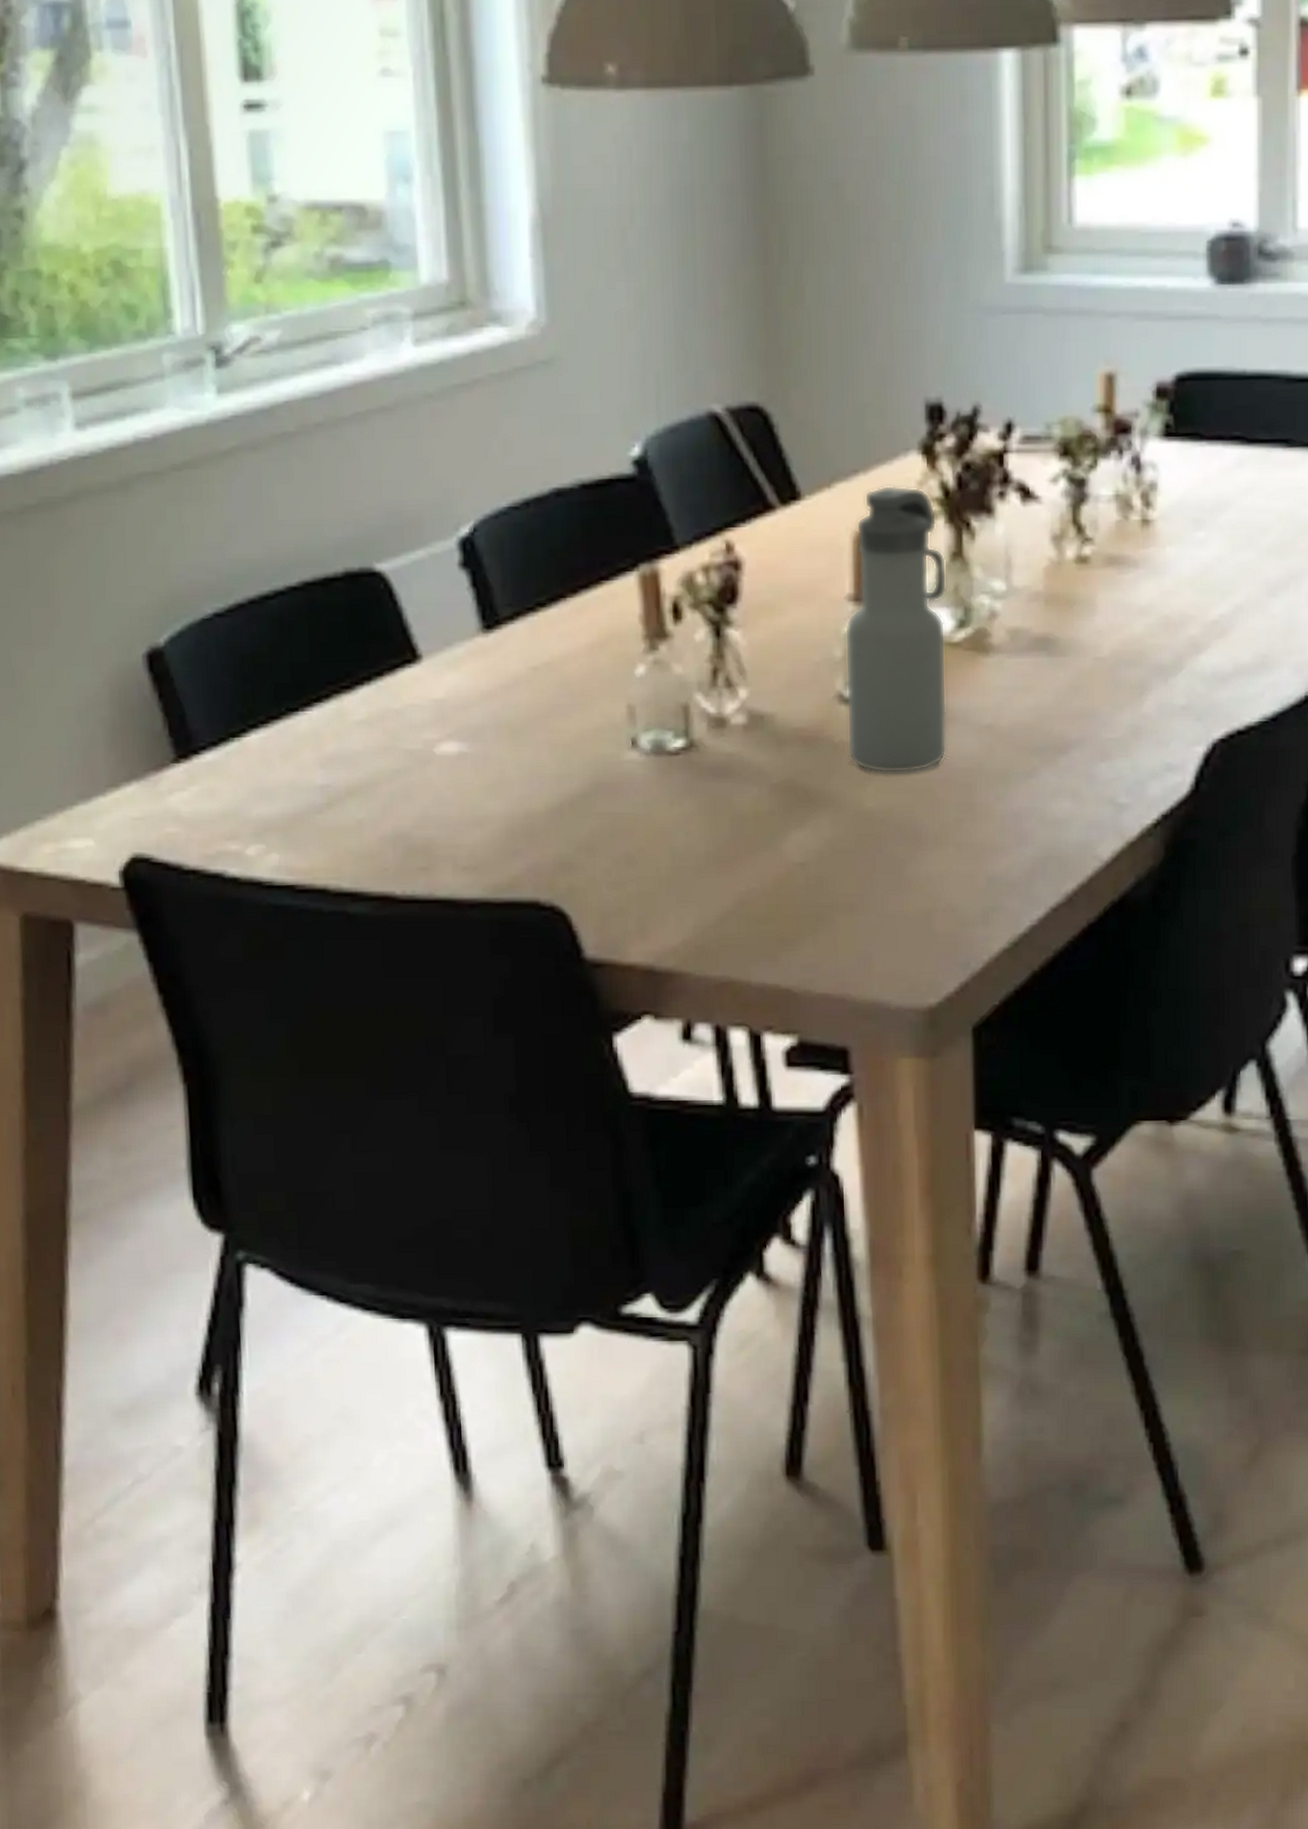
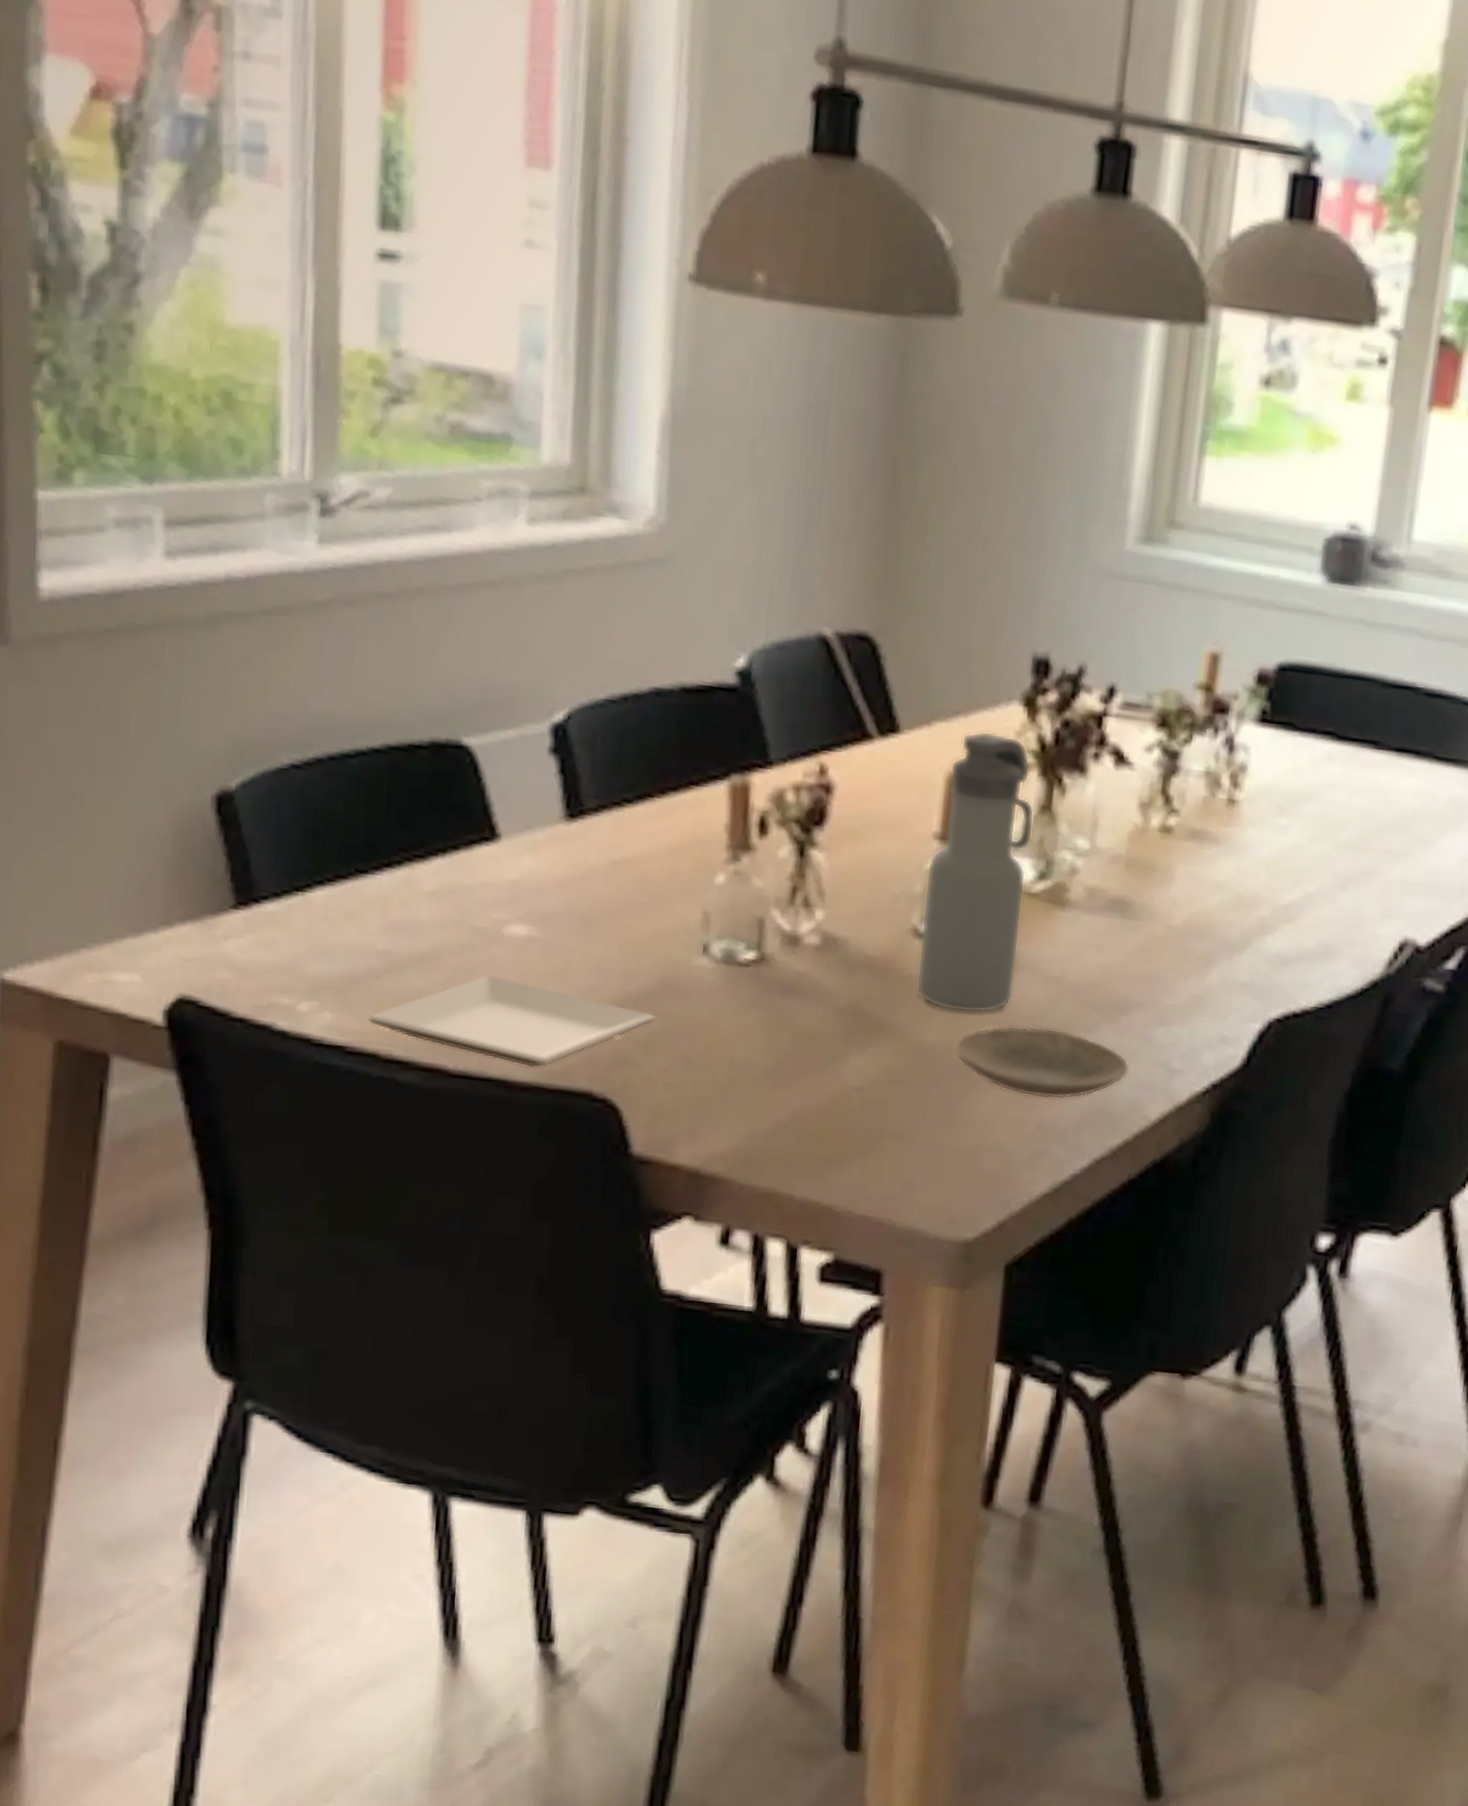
plate: none [313,795,592,883] -> present [367,974,655,1068]
plate: none [893,778,1076,851] -> present [953,1025,1130,1100]

